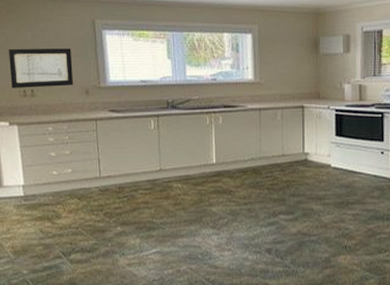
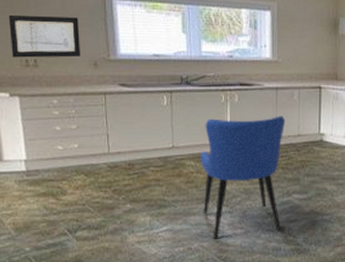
dining chair: none [186,136,270,262] -> present [200,116,286,240]

